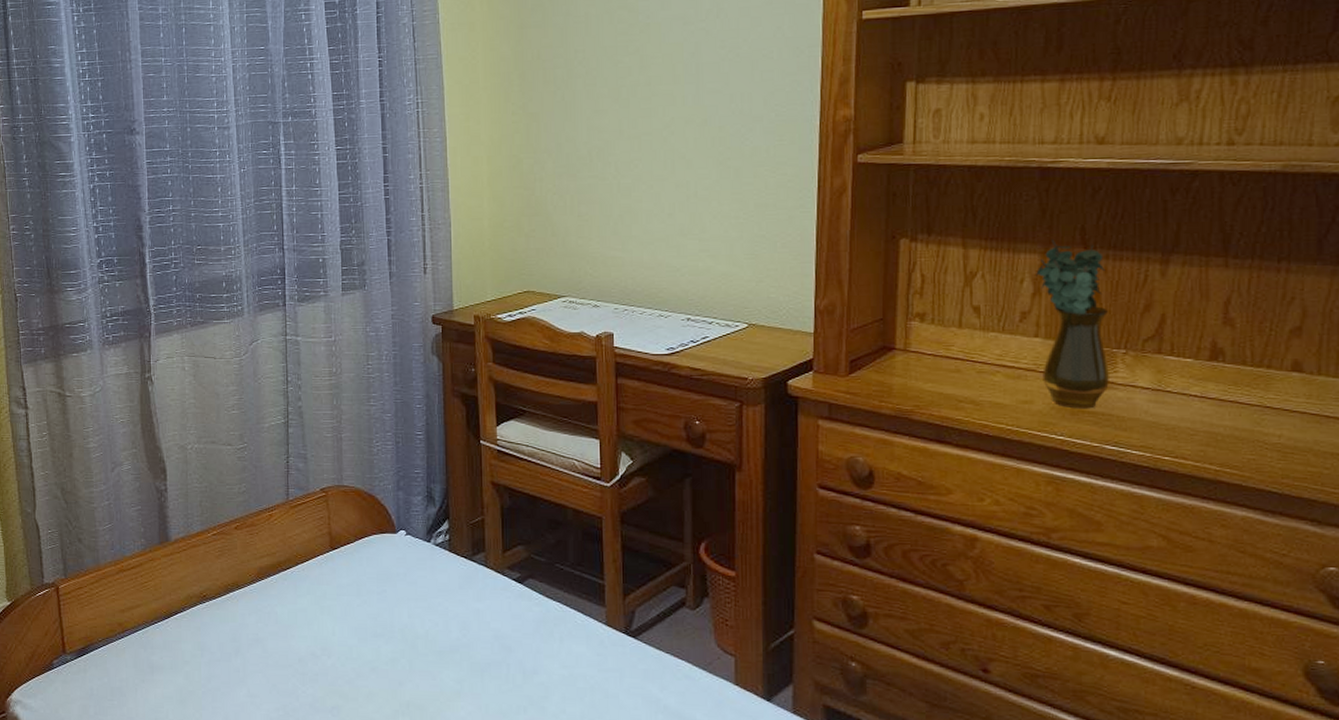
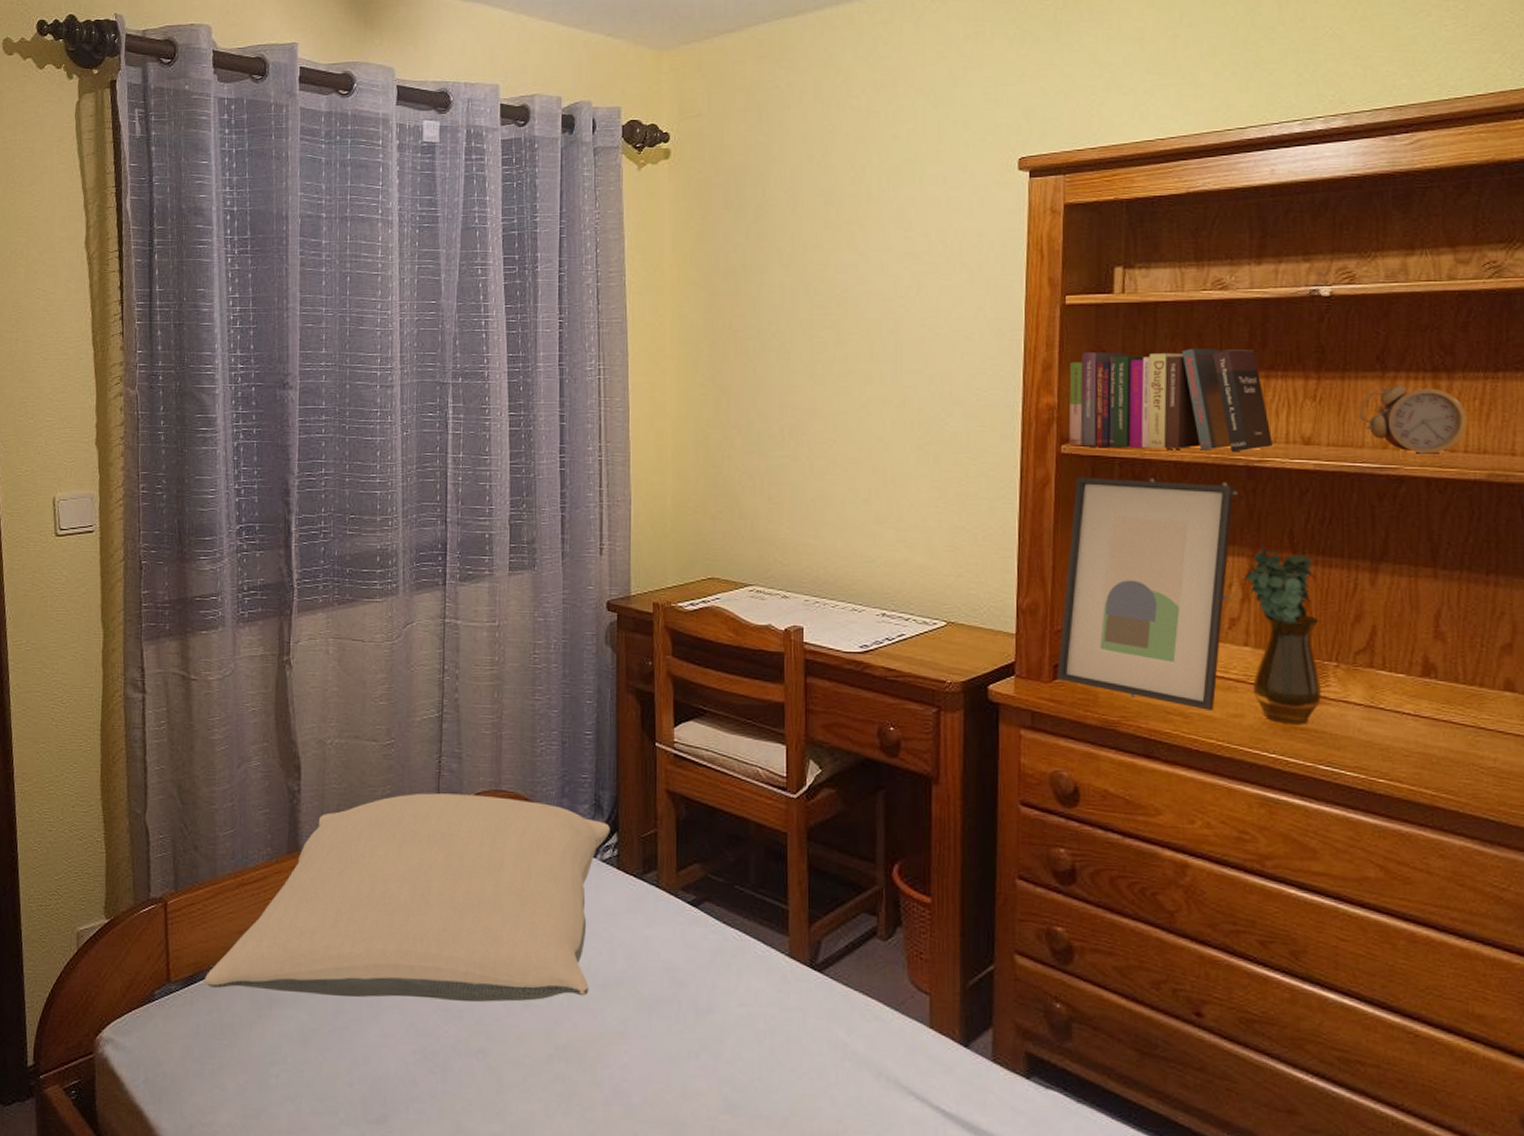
pillow: none [95,489,442,667] -> present [205,793,610,1003]
picture frame: none [853,182,1032,398] -> present [1057,477,1239,710]
books: none [865,54,1066,156] -> present [1068,348,1272,452]
alarm clock: none [1154,81,1263,148] -> present [1359,385,1467,454]

